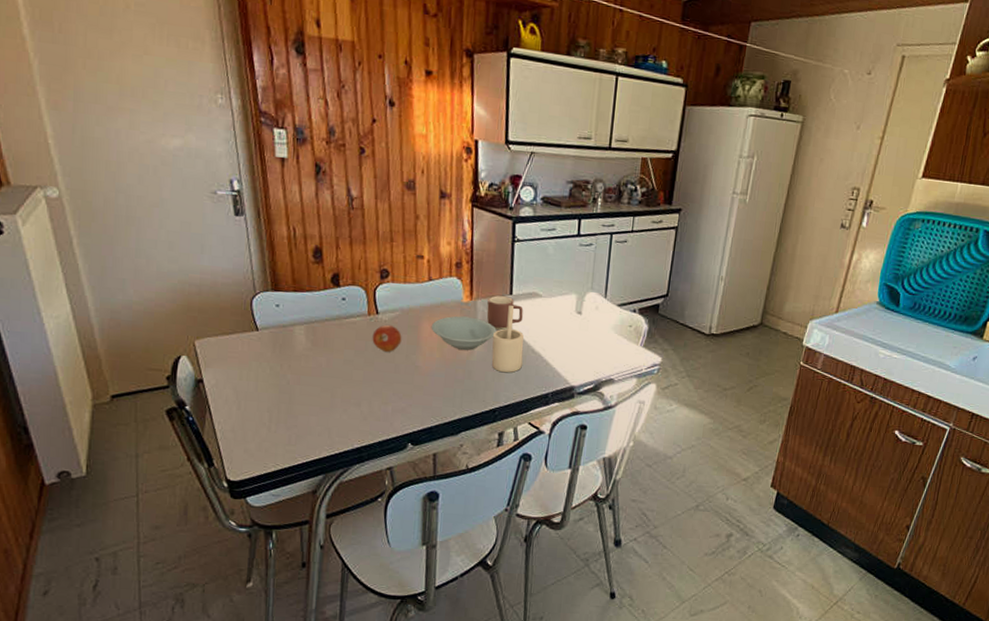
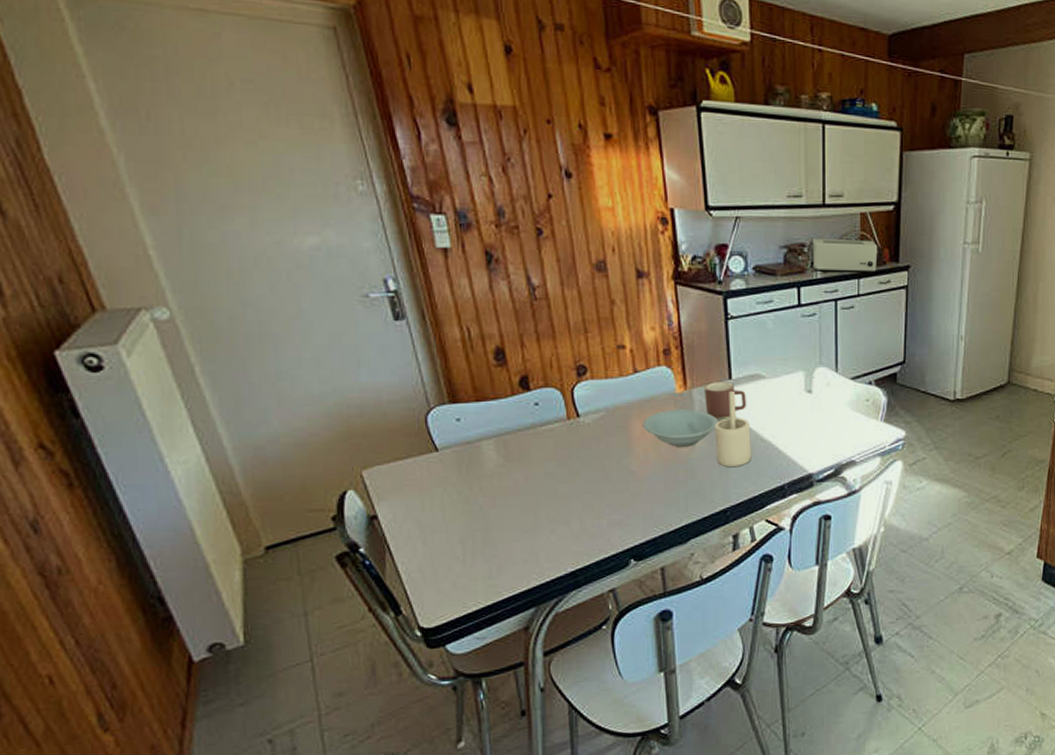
fruit: present [372,324,402,352] -> none [575,427,610,459]
toaster: none [592,177,655,214] -> present [811,239,878,274]

